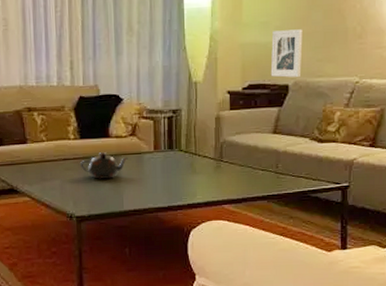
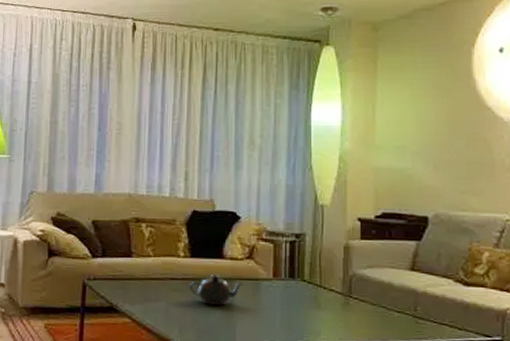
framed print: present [270,29,303,78] -> none [407,156,444,210]

